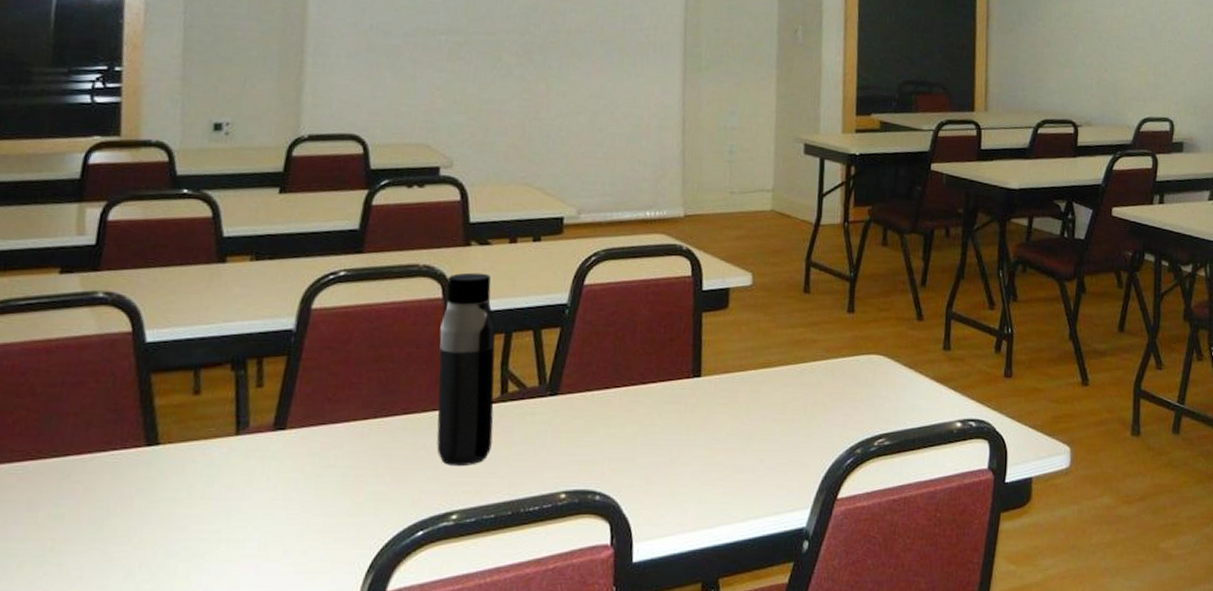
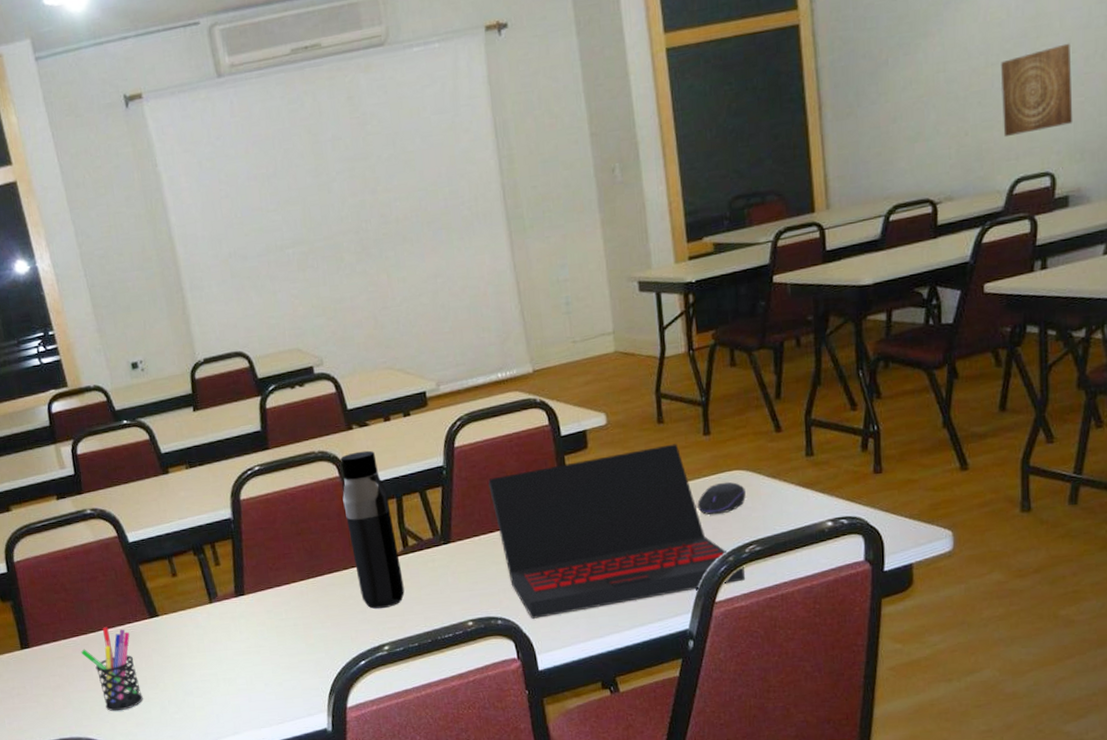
pen holder: none [29,451,110,573] -> present [81,626,143,711]
laptop: none [614,317,871,498] -> present [488,443,746,619]
computer mouse: none [832,365,882,400] -> present [697,481,746,515]
wall art: none [1135,13,1189,81] -> present [1001,43,1073,136]

